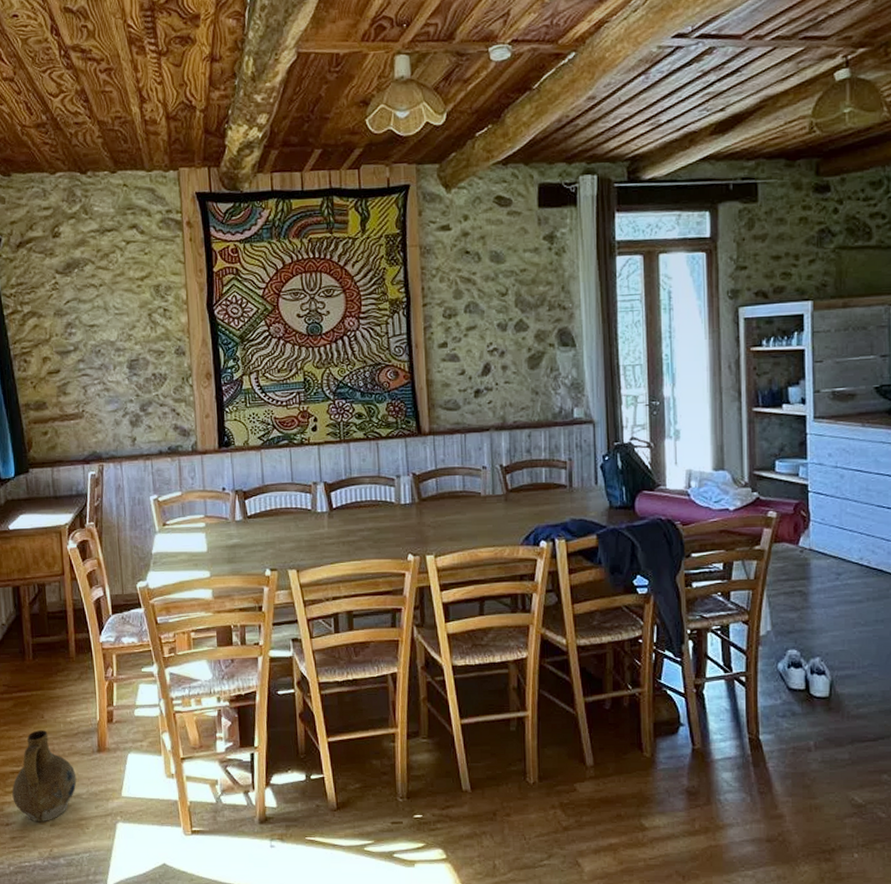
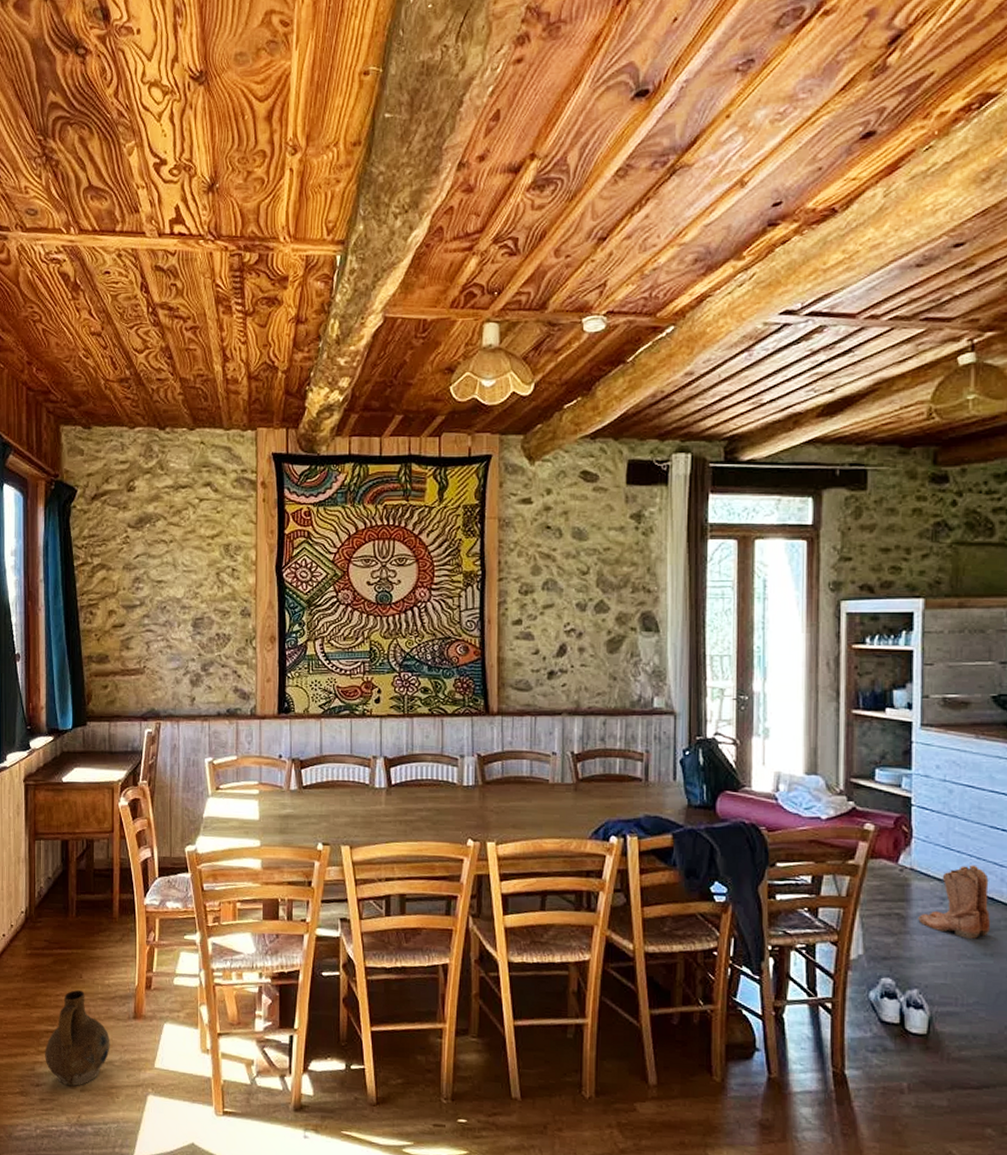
boots: none [818,541,881,608] -> present [918,864,991,939]

